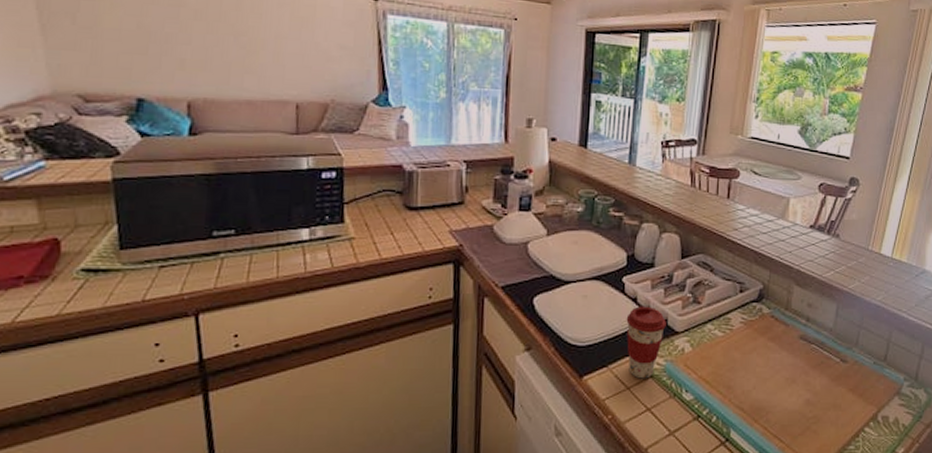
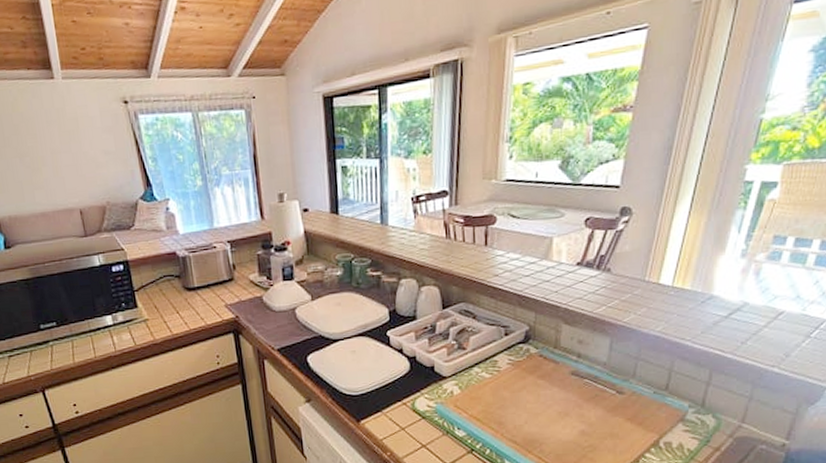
coffee cup: present [626,306,666,379] -> none [394,355,434,420]

